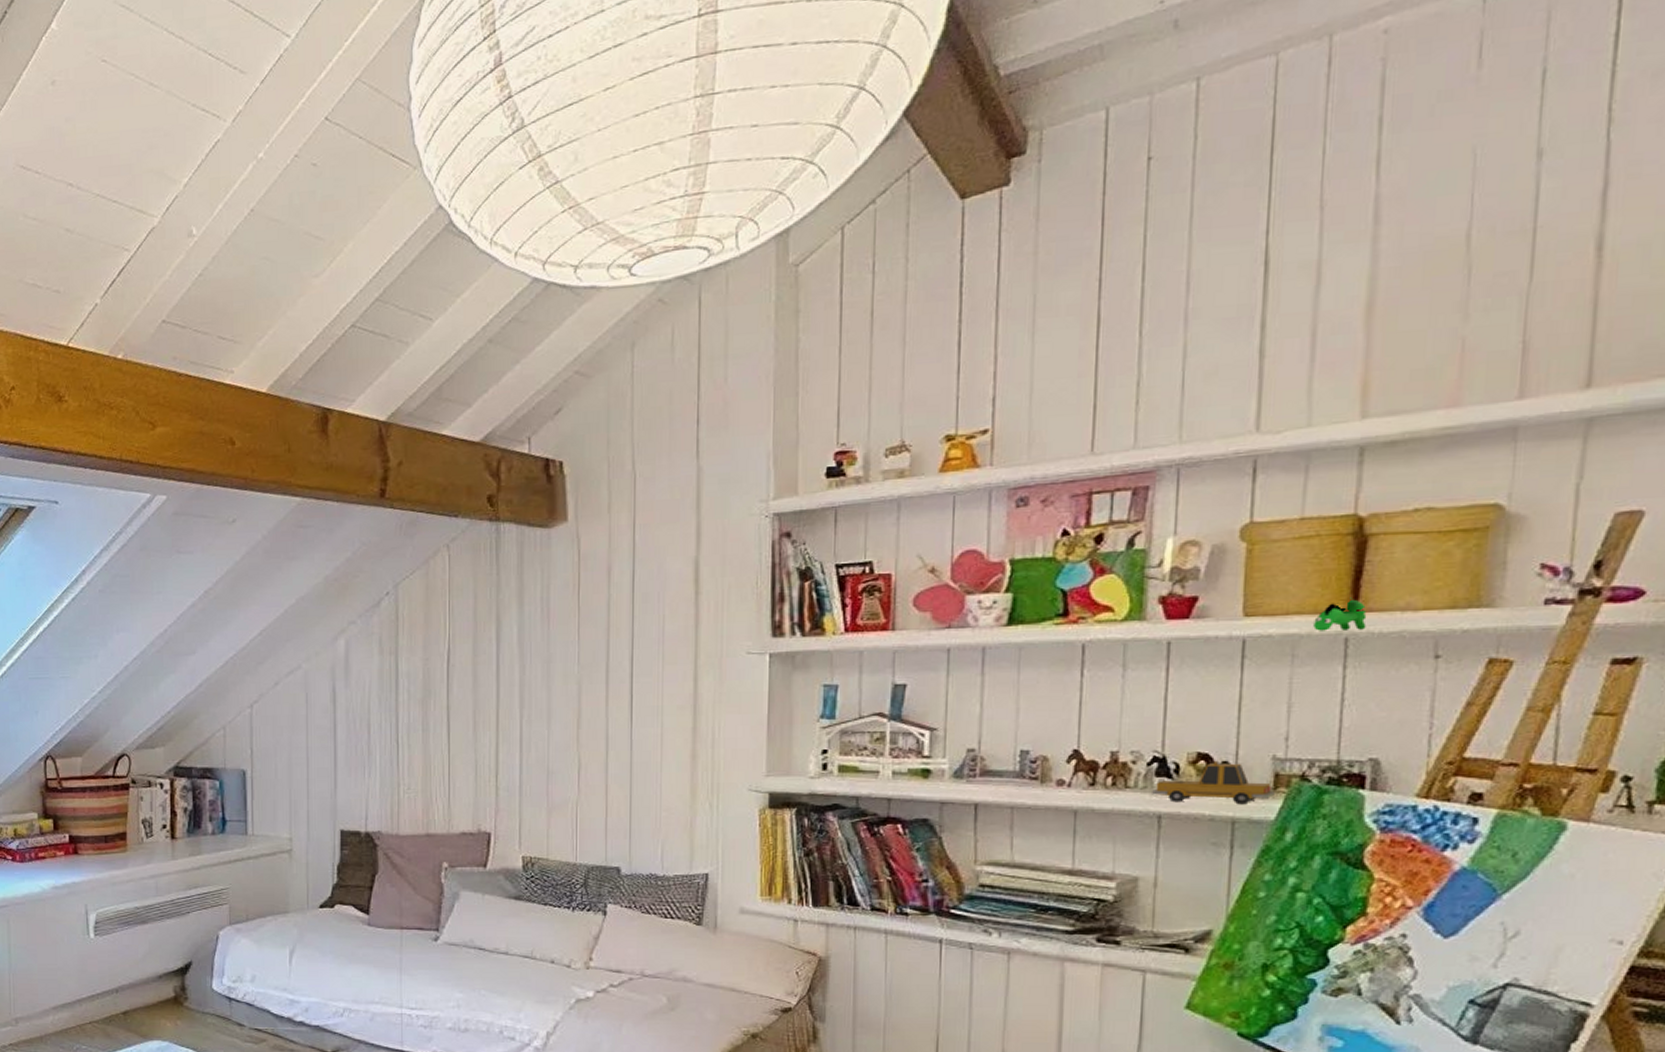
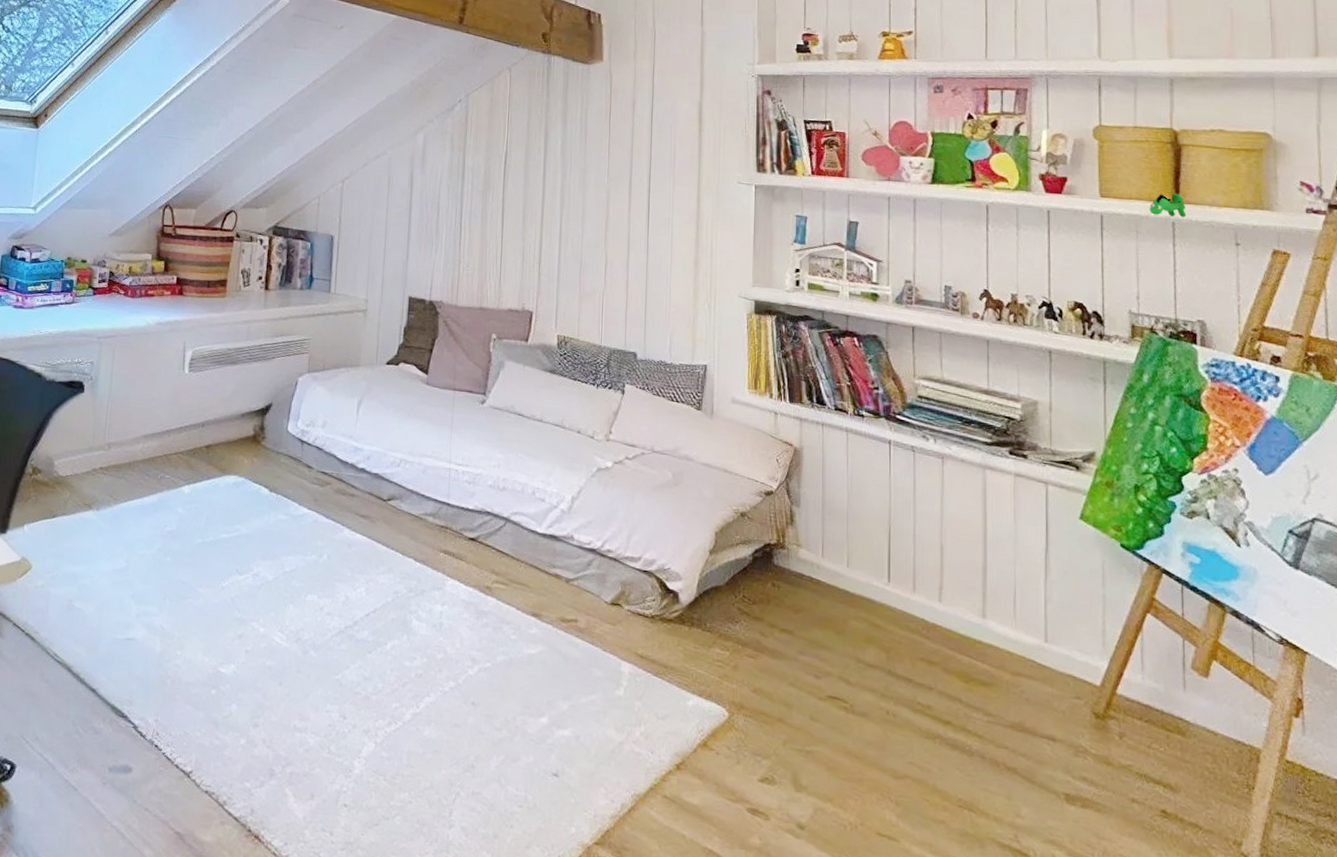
toy car: present [1152,760,1275,805] -> none [1044,309,1133,348]

